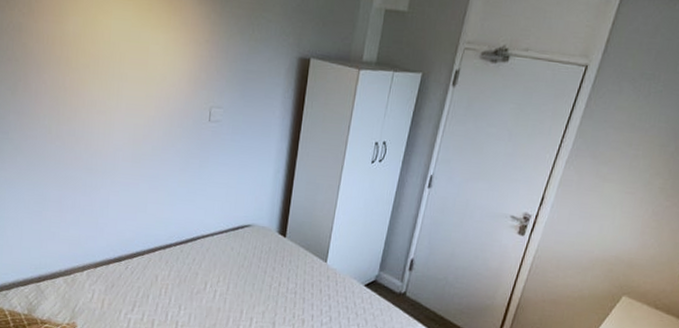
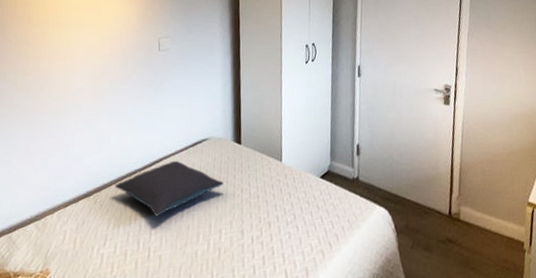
pillow: none [147,241,261,294] -> present [114,160,224,217]

